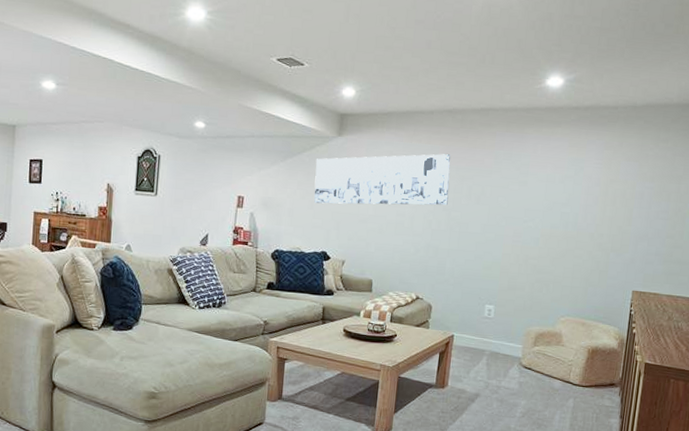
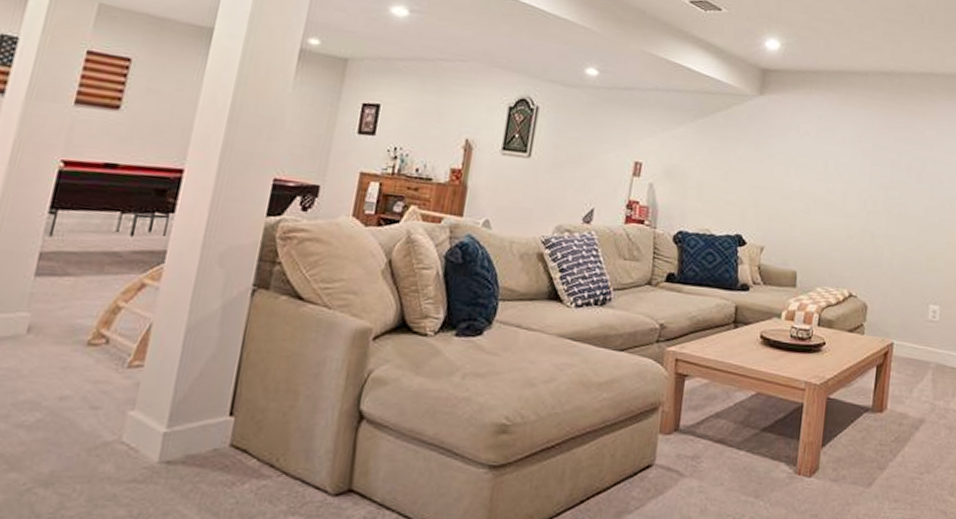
wall art: present [314,154,451,206] -> none [728,120,888,183]

